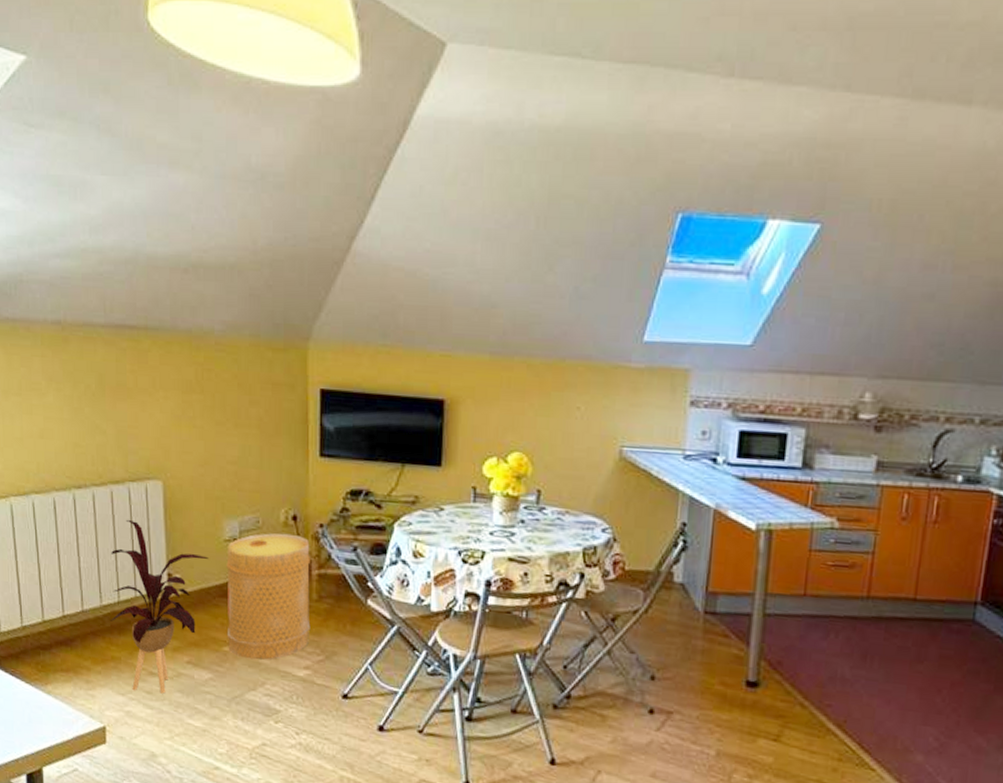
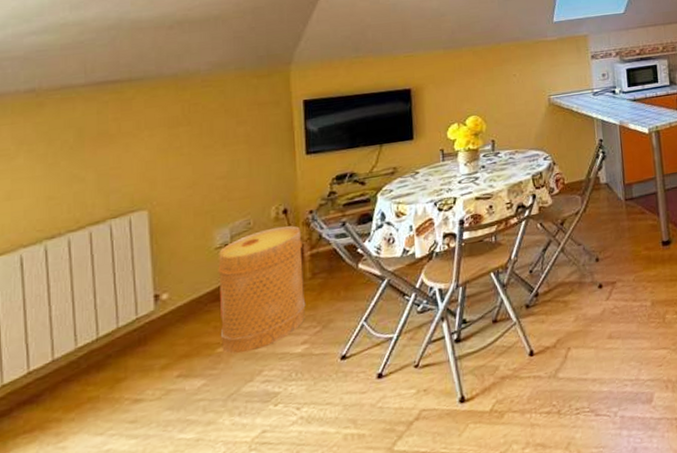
house plant: present [110,519,209,694] -> none [87,254,199,426]

